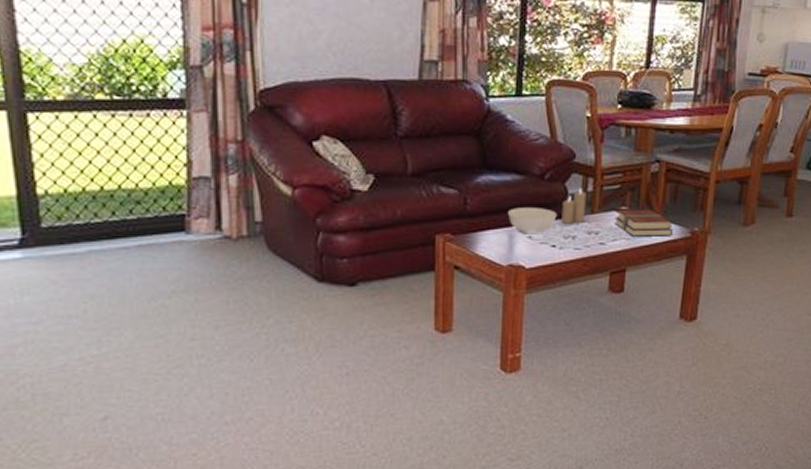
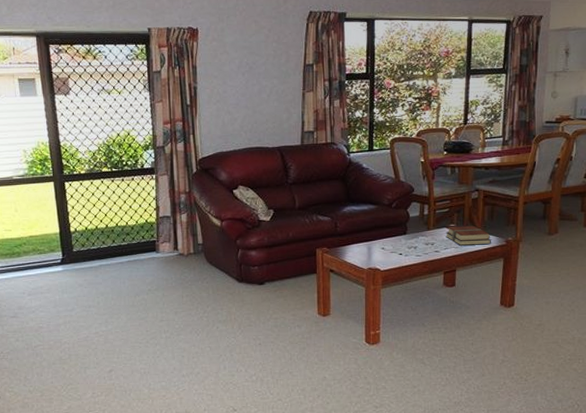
bowl: present [507,208,557,235] -> none [366,227,402,247]
candle: present [562,188,586,224] -> none [406,212,423,238]

